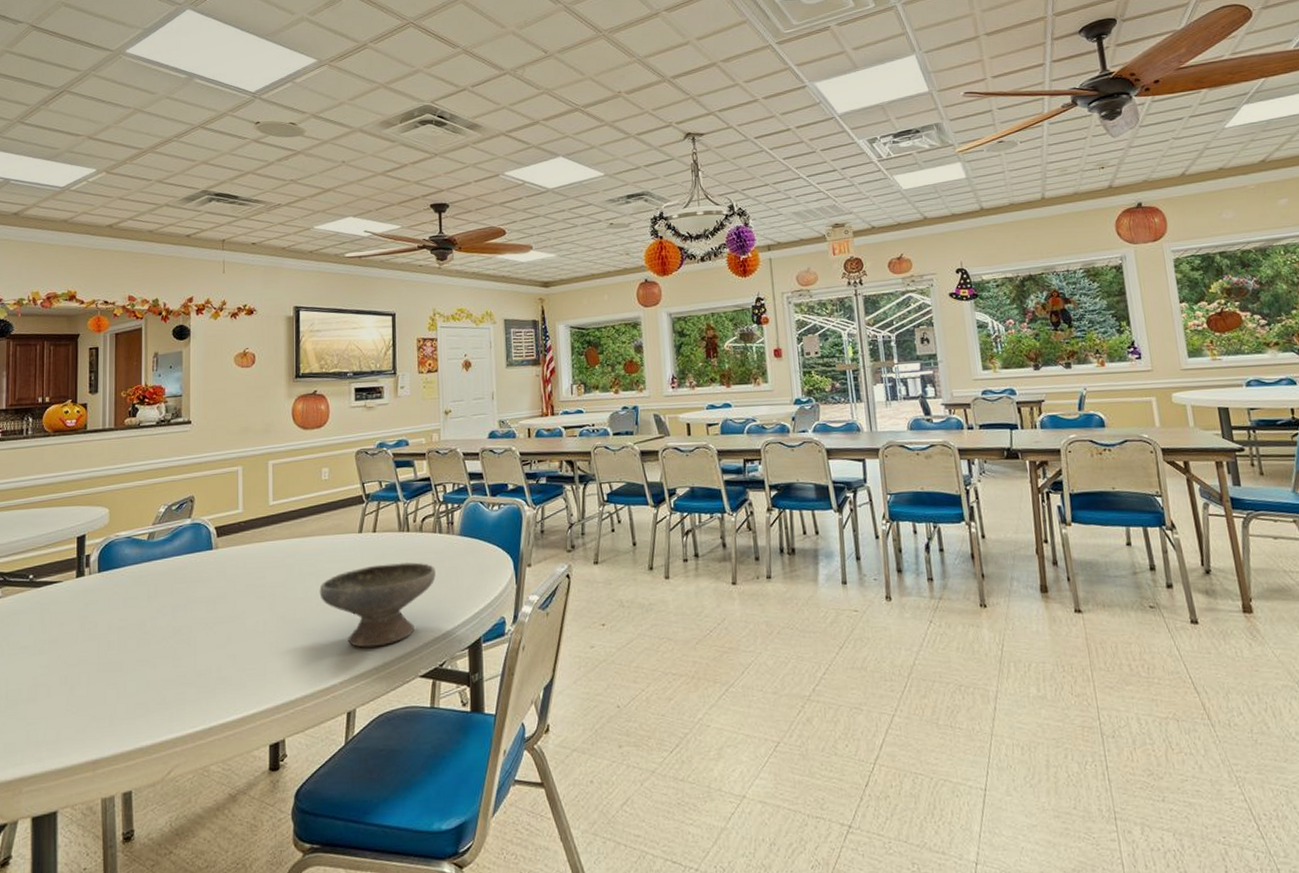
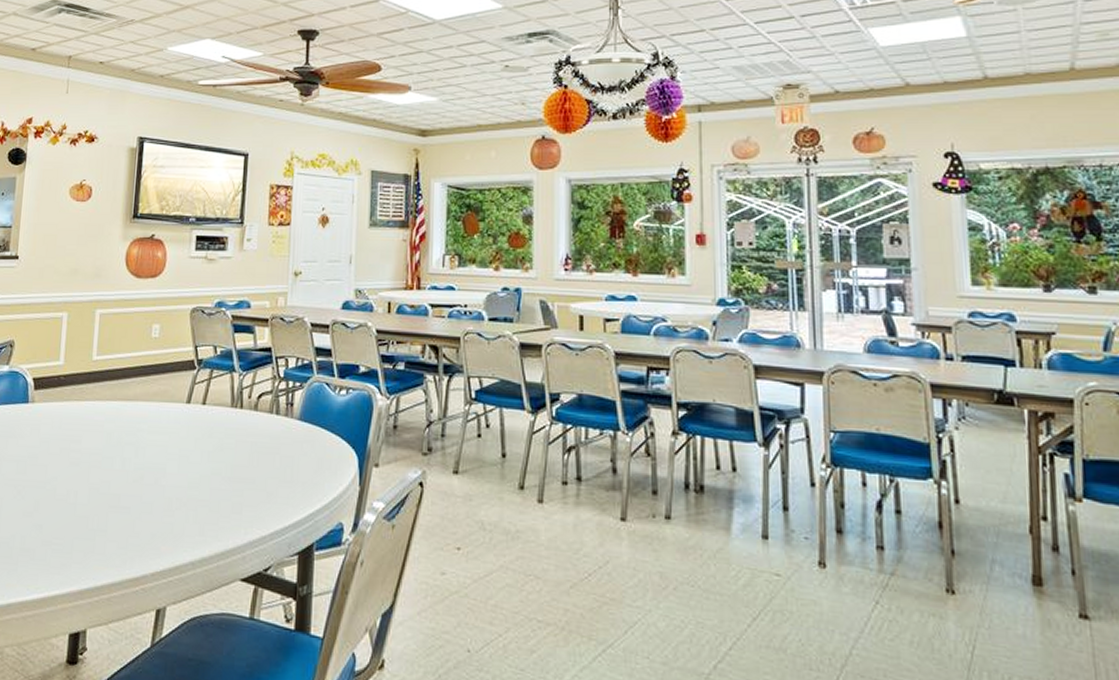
bowl: present [319,562,436,648] -> none [137,442,268,538]

